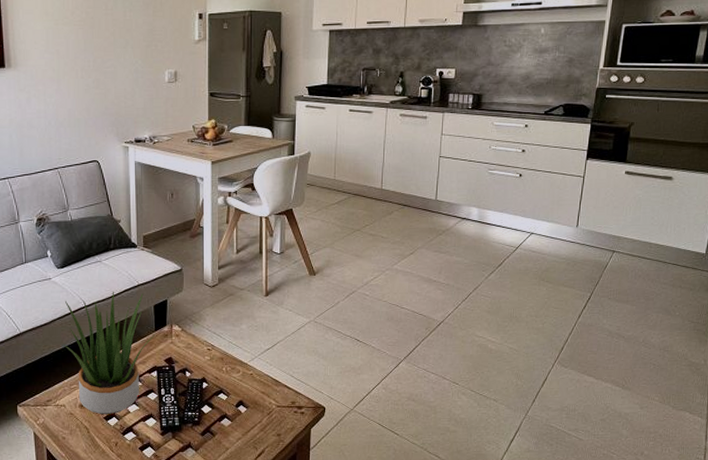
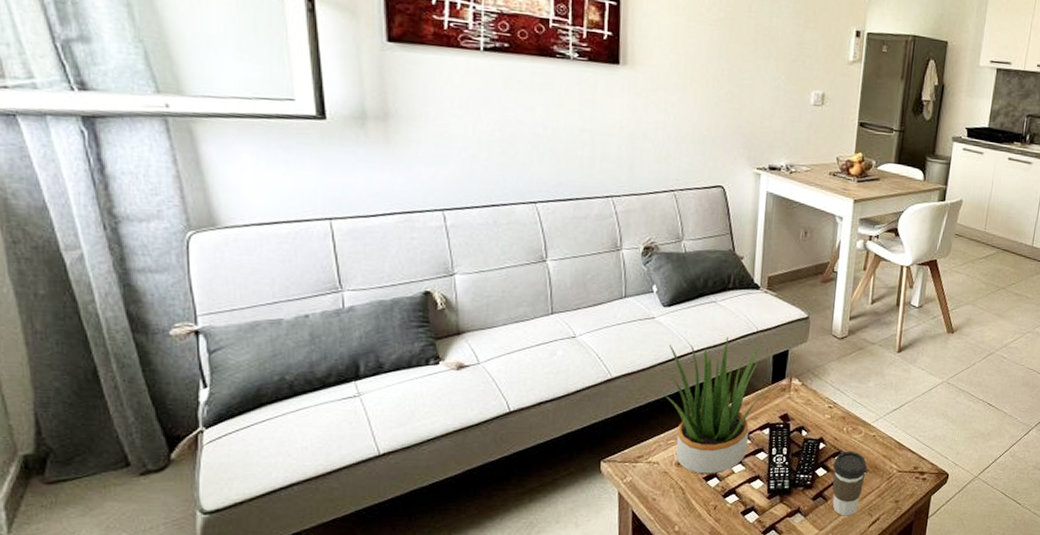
coffee cup: none [217,389,248,450] -> present [832,451,868,516]

